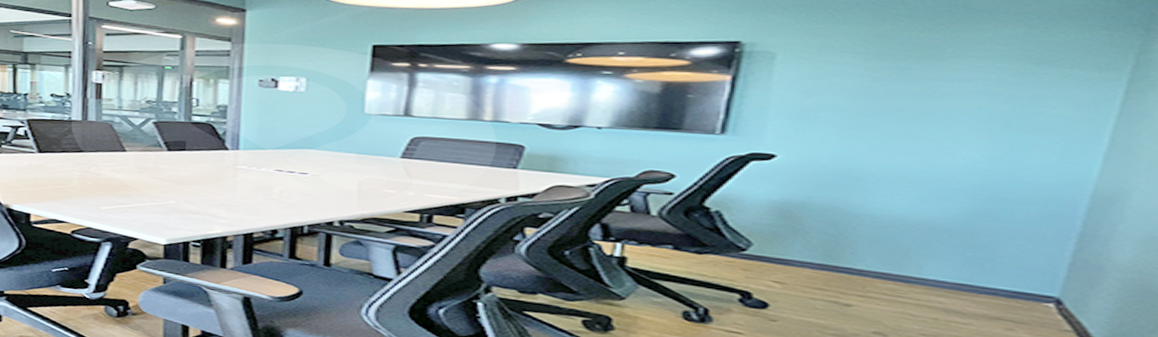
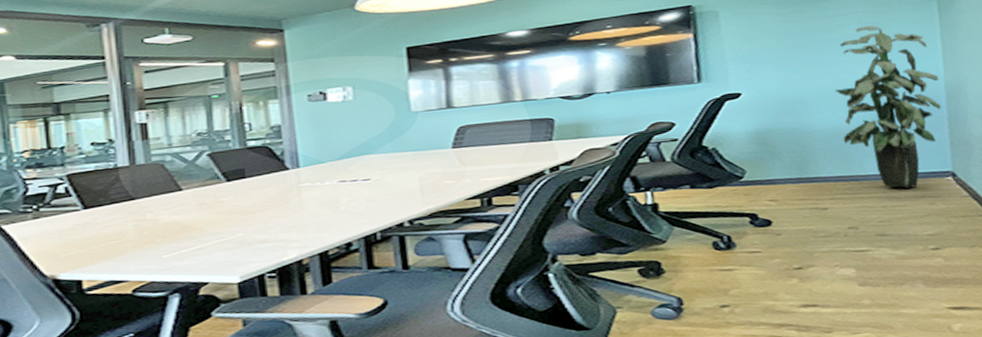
indoor plant: none [904,98,1086,306] -> present [834,25,941,188]

